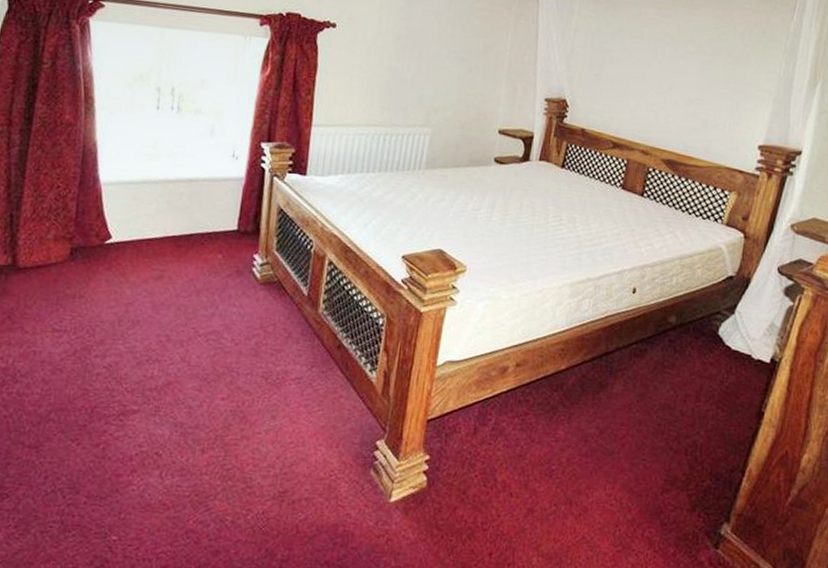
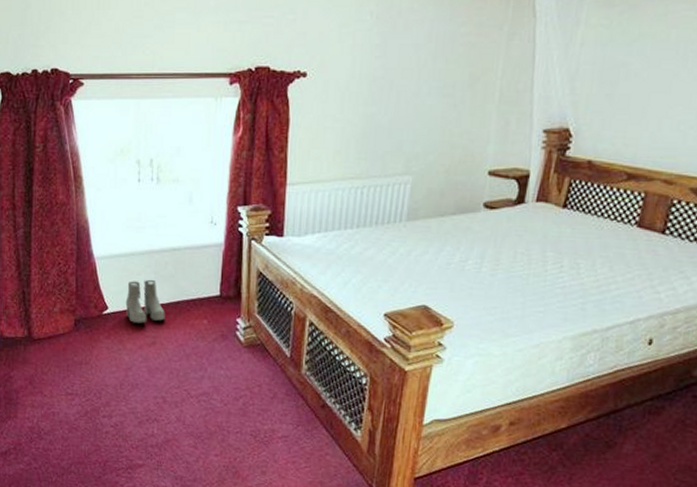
boots: none [132,209,177,256] -> present [125,279,165,324]

